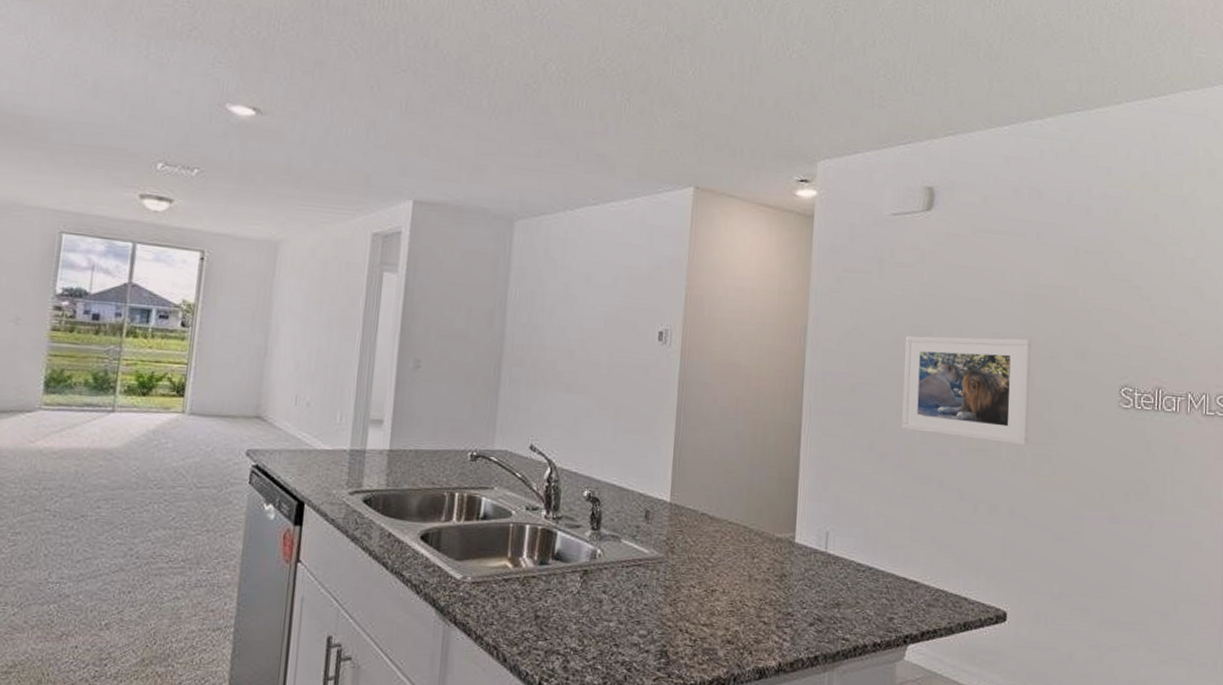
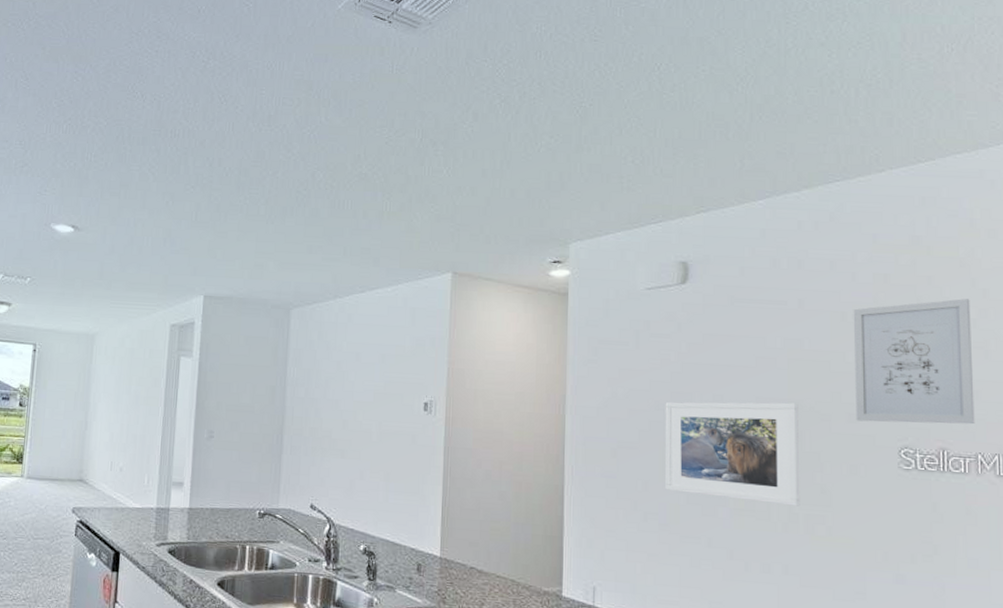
wall art: none [1083,237,1190,364] -> present [853,299,975,425]

